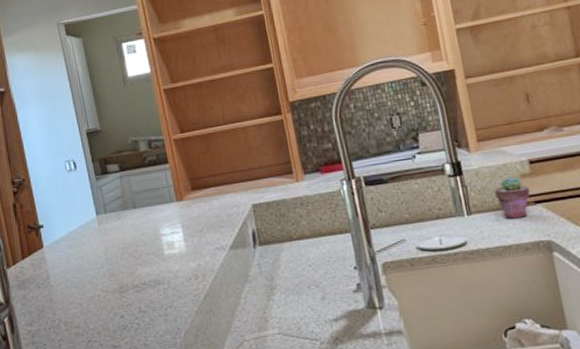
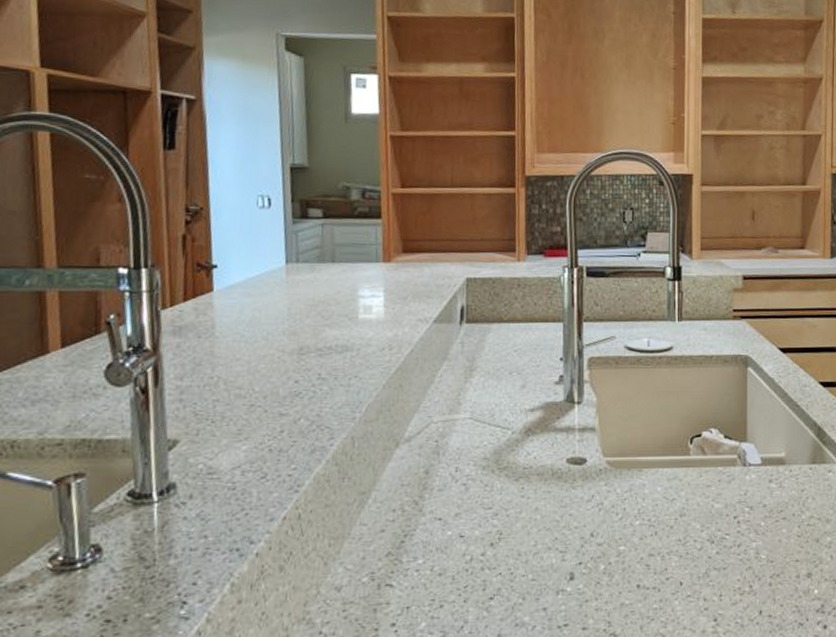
potted succulent: present [494,175,530,219] -> none [707,288,738,330]

